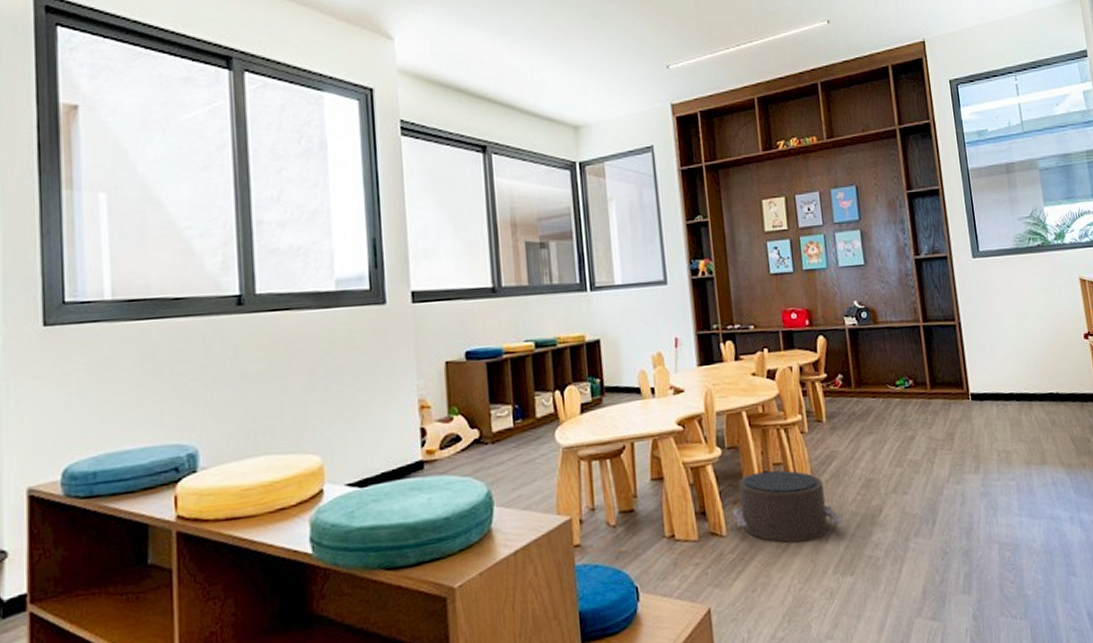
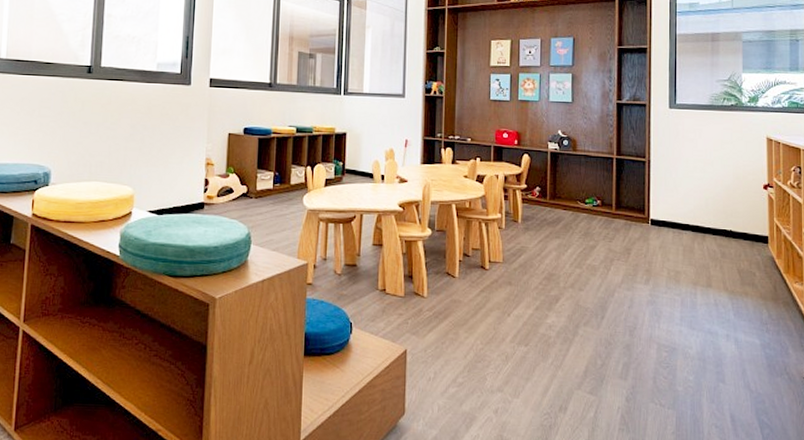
pouf: present [732,470,843,543] -> none [433,252,524,313]

